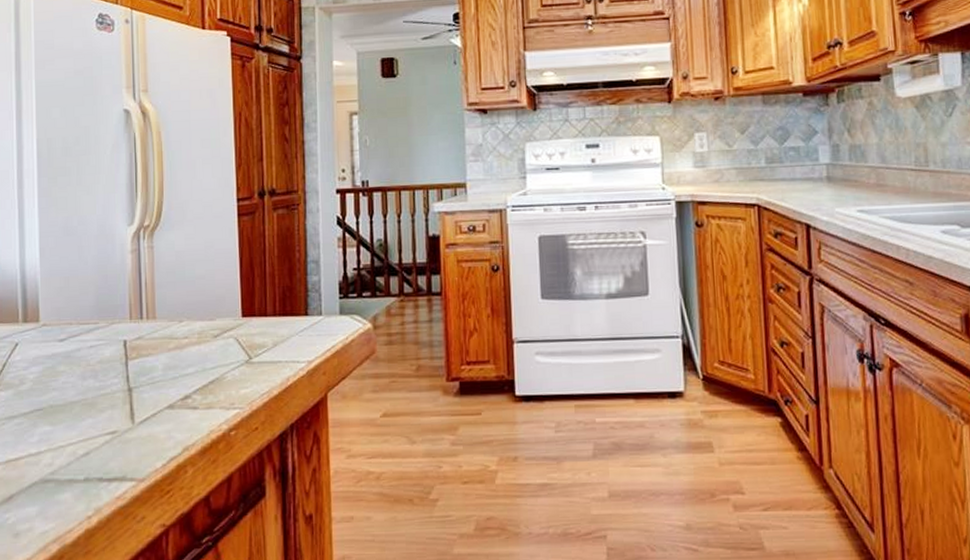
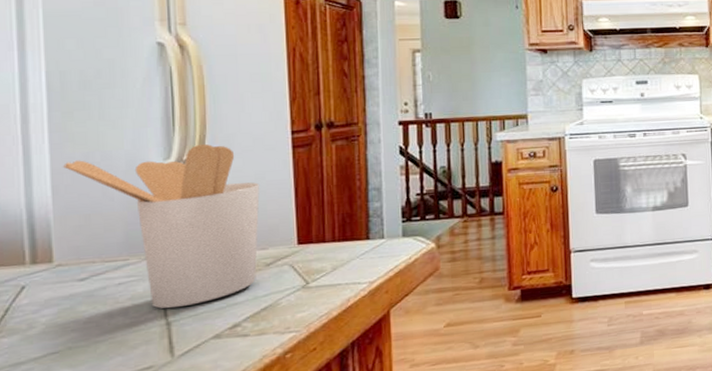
utensil holder: none [48,210,209,375] -> present [62,143,260,309]

